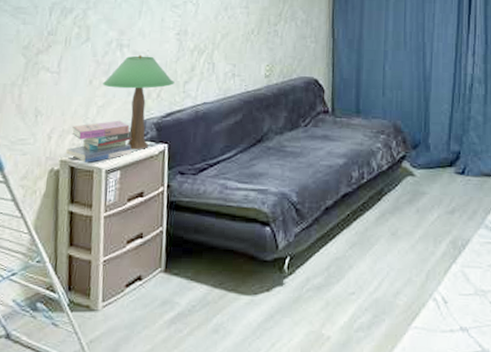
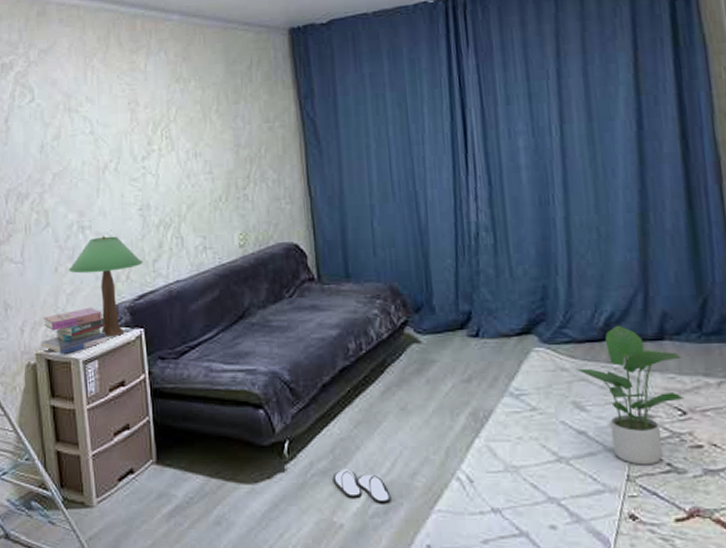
slippers: none [325,286,375,319] -> present [332,469,391,504]

